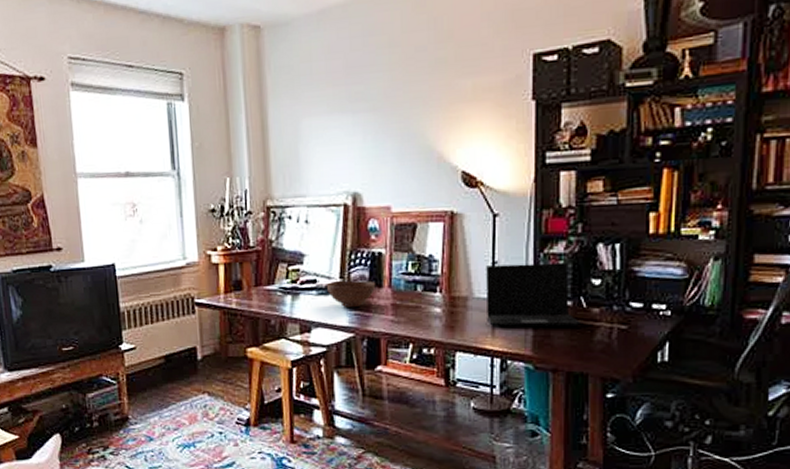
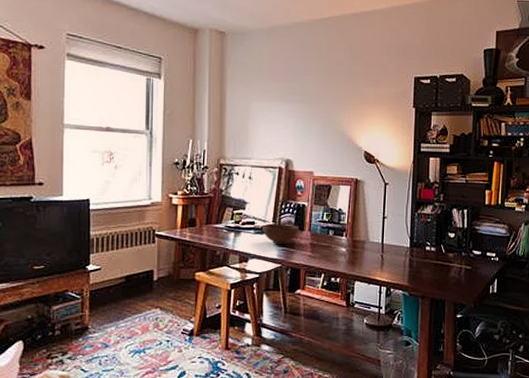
laptop: present [486,263,580,327] -> none [378,219,441,266]

